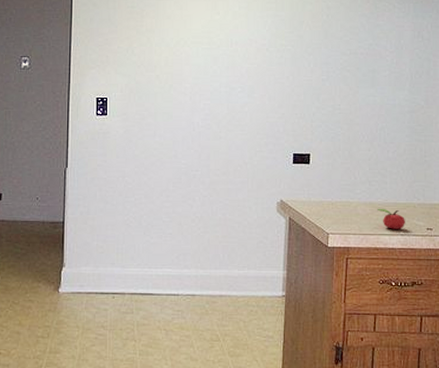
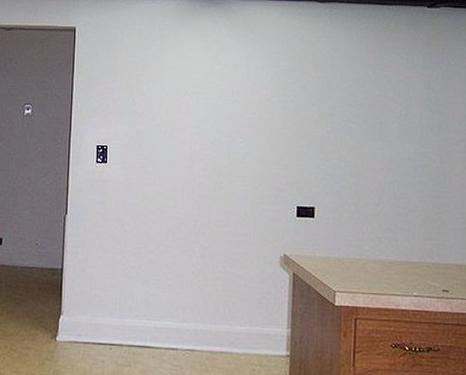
apple: present [377,208,405,229] -> none [387,266,419,290]

